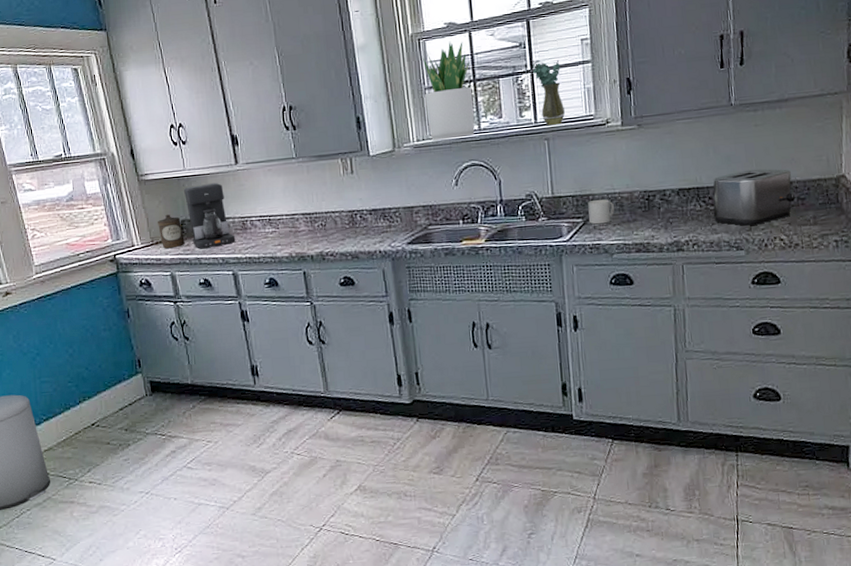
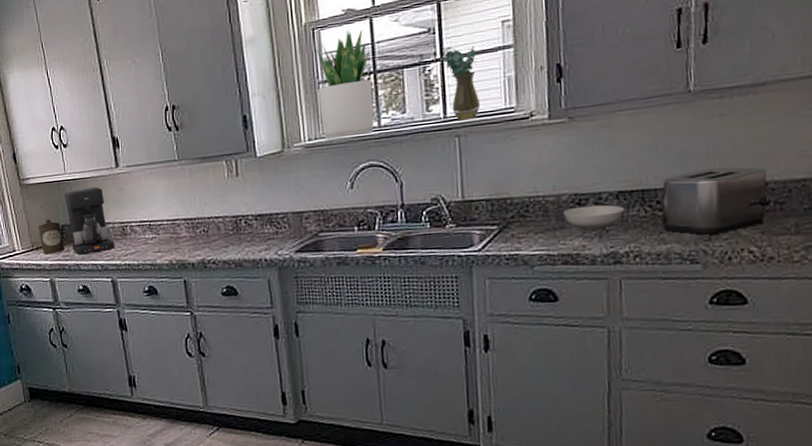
mug: present [588,199,615,225] -> none [504,203,538,232]
bowl: none [635,200,685,223] -> present [562,205,625,231]

